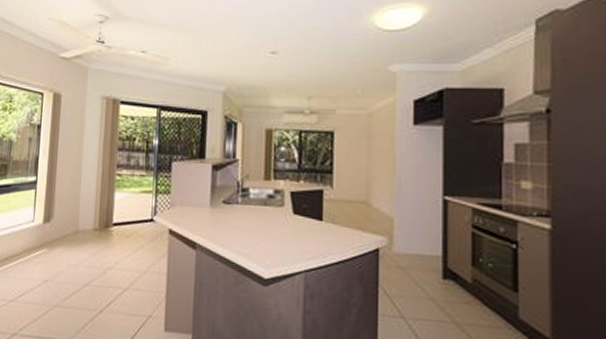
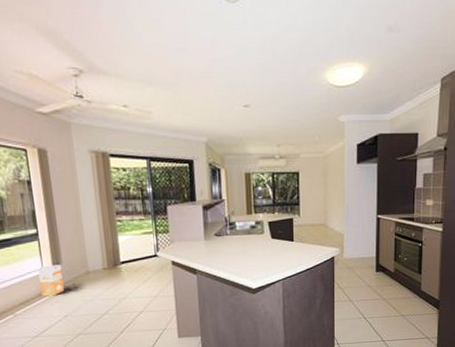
waste bin: none [27,218,52,255] -> present [38,265,64,297]

